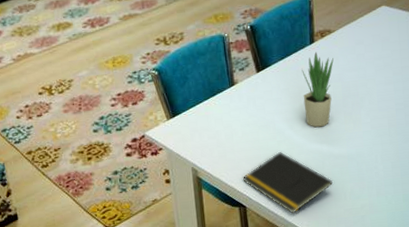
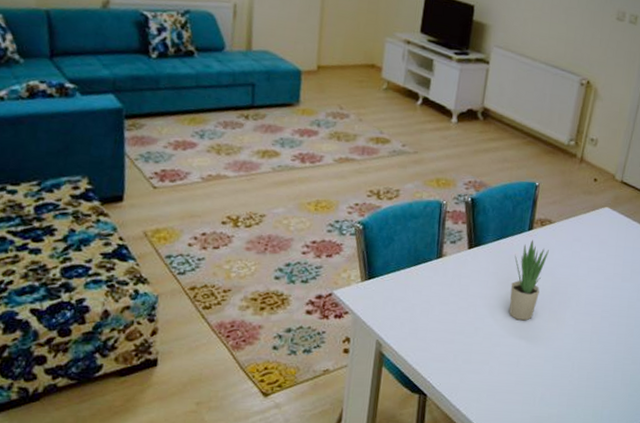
notepad: present [242,152,333,214] -> none [429,340,524,412]

